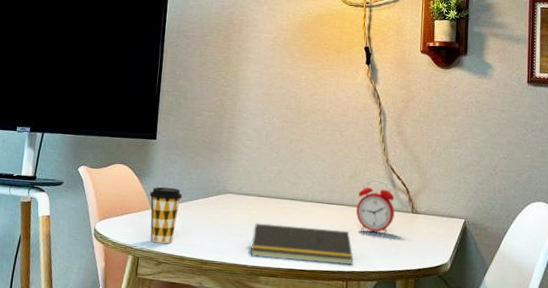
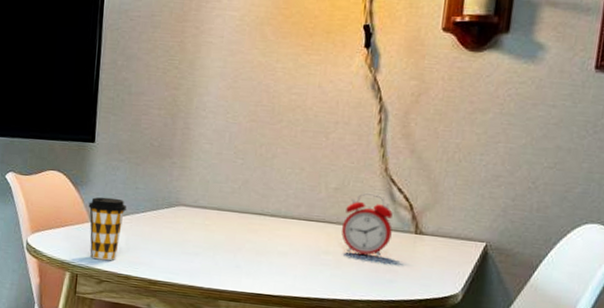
notepad: present [250,223,354,265] -> none [208,240,336,292]

